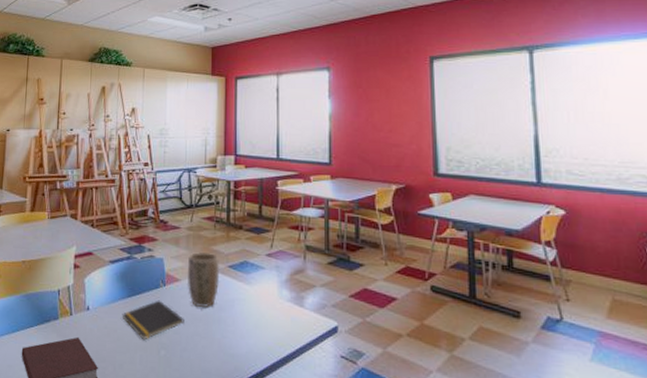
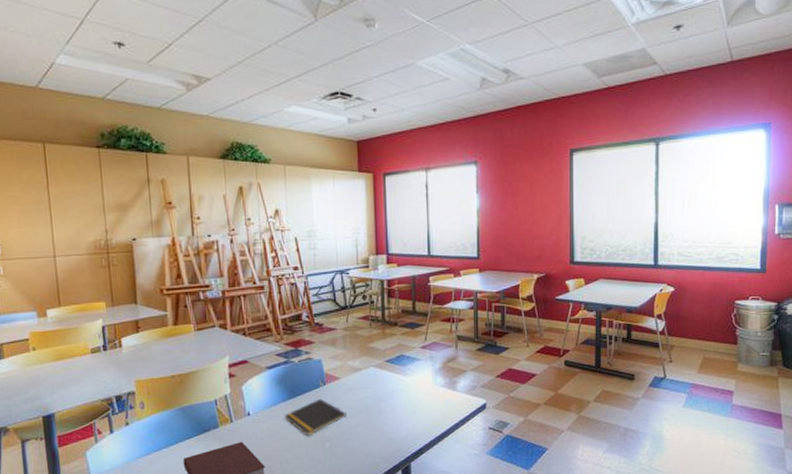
plant pot: present [186,251,220,308] -> none [346,350,378,402]

